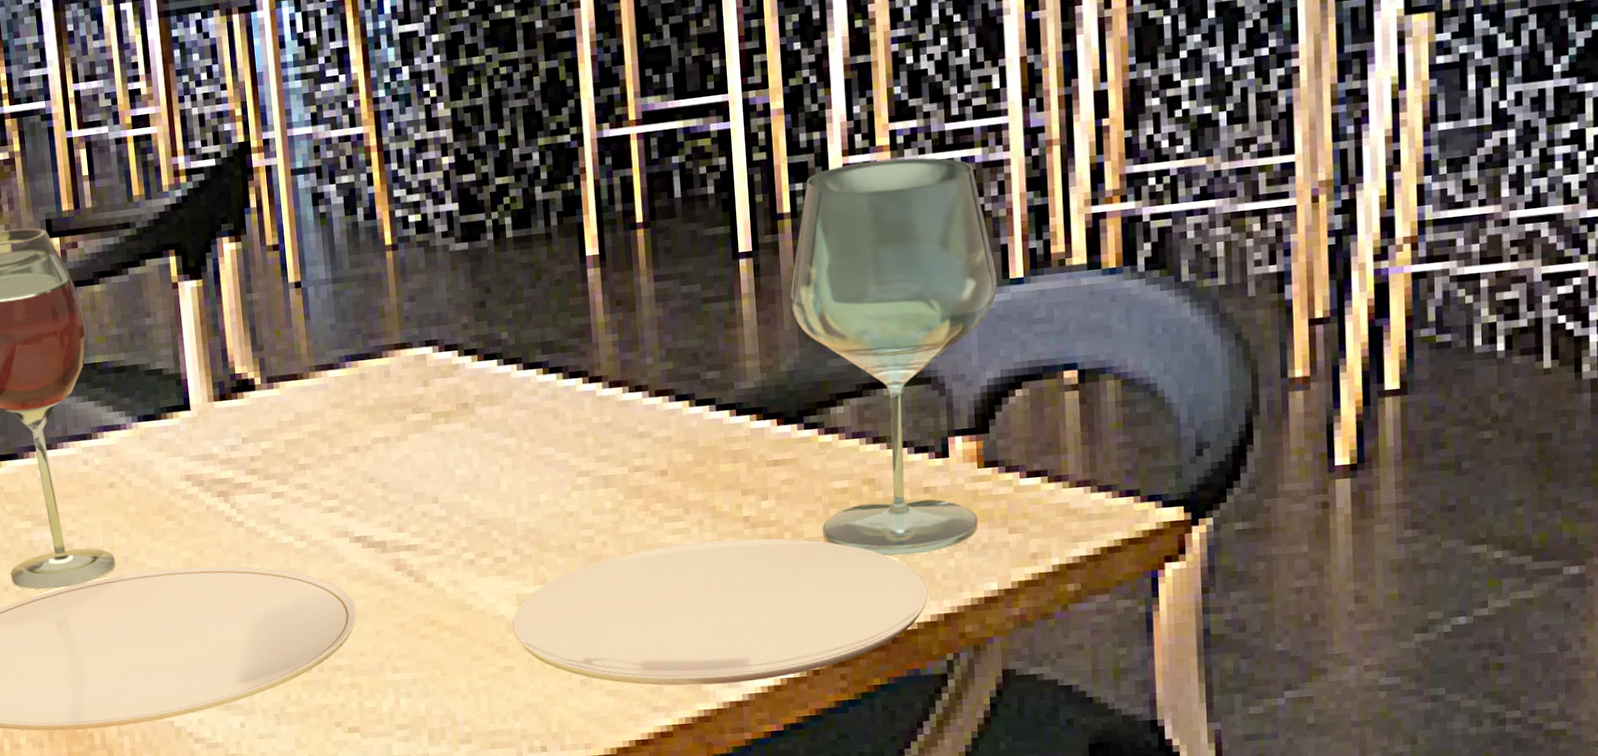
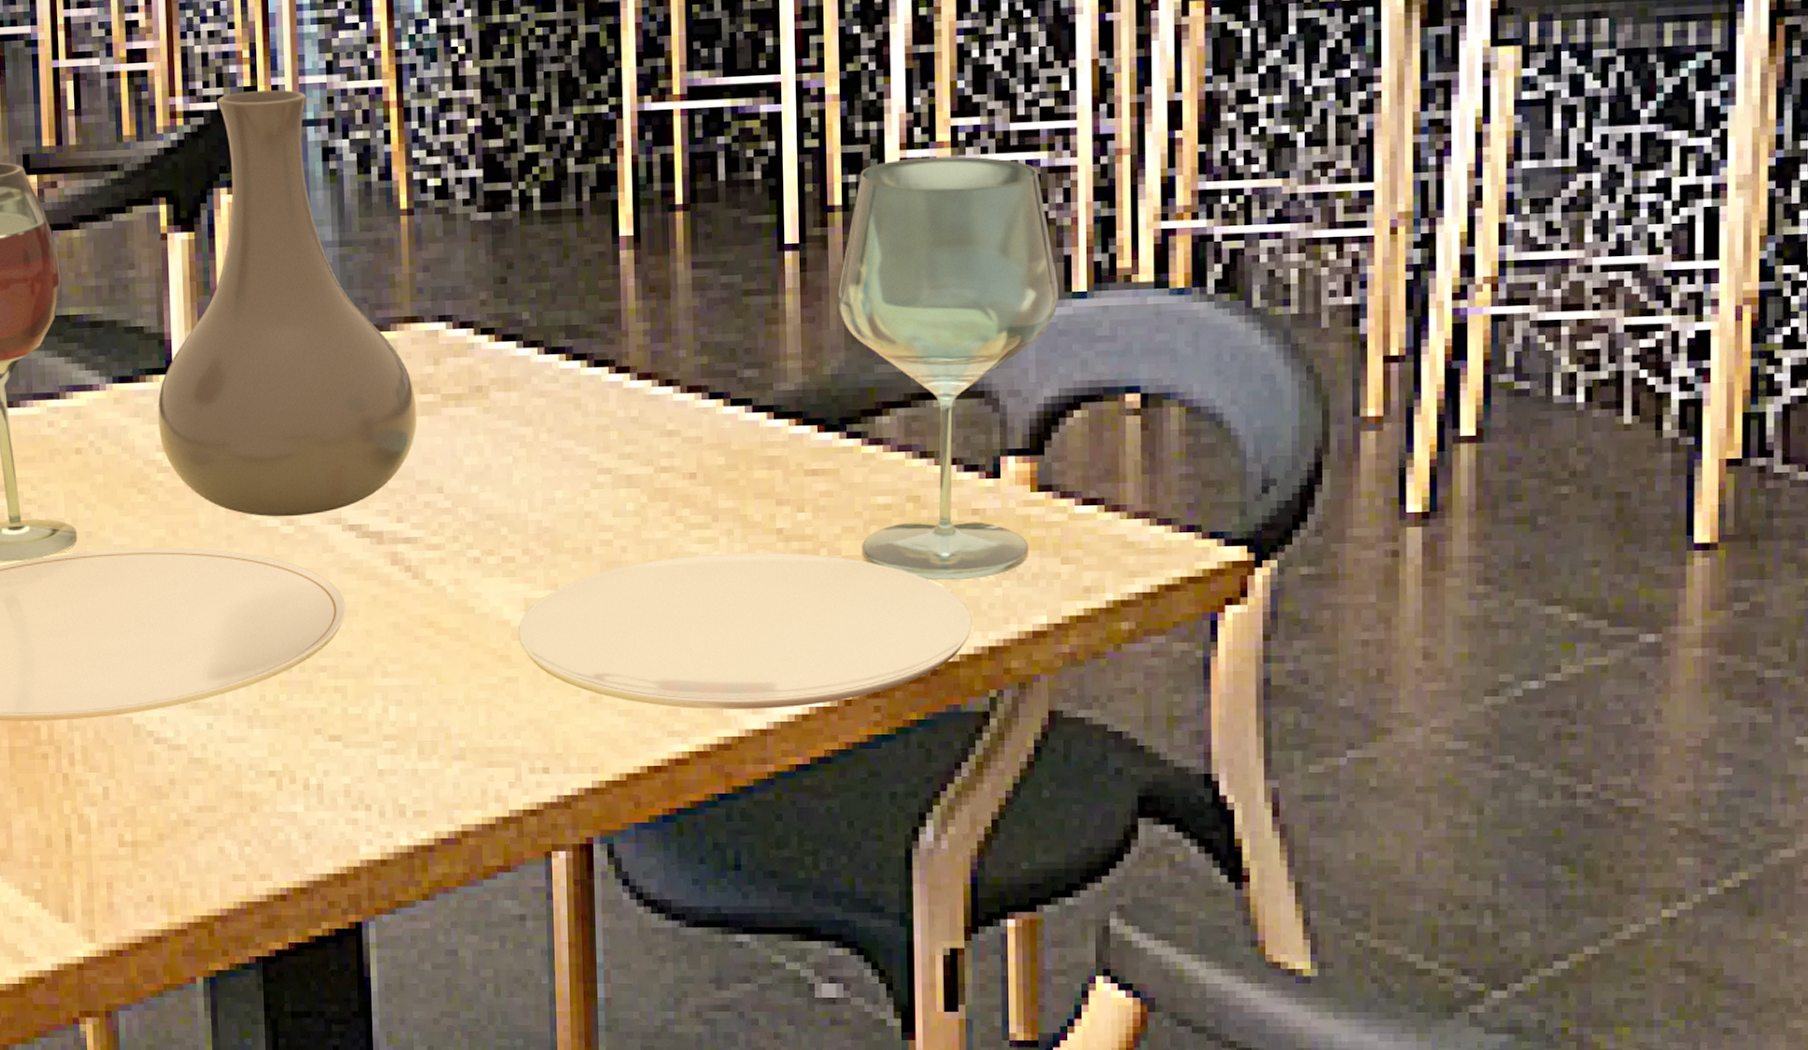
vase: none [179,142,412,534] -> present [158,90,417,517]

